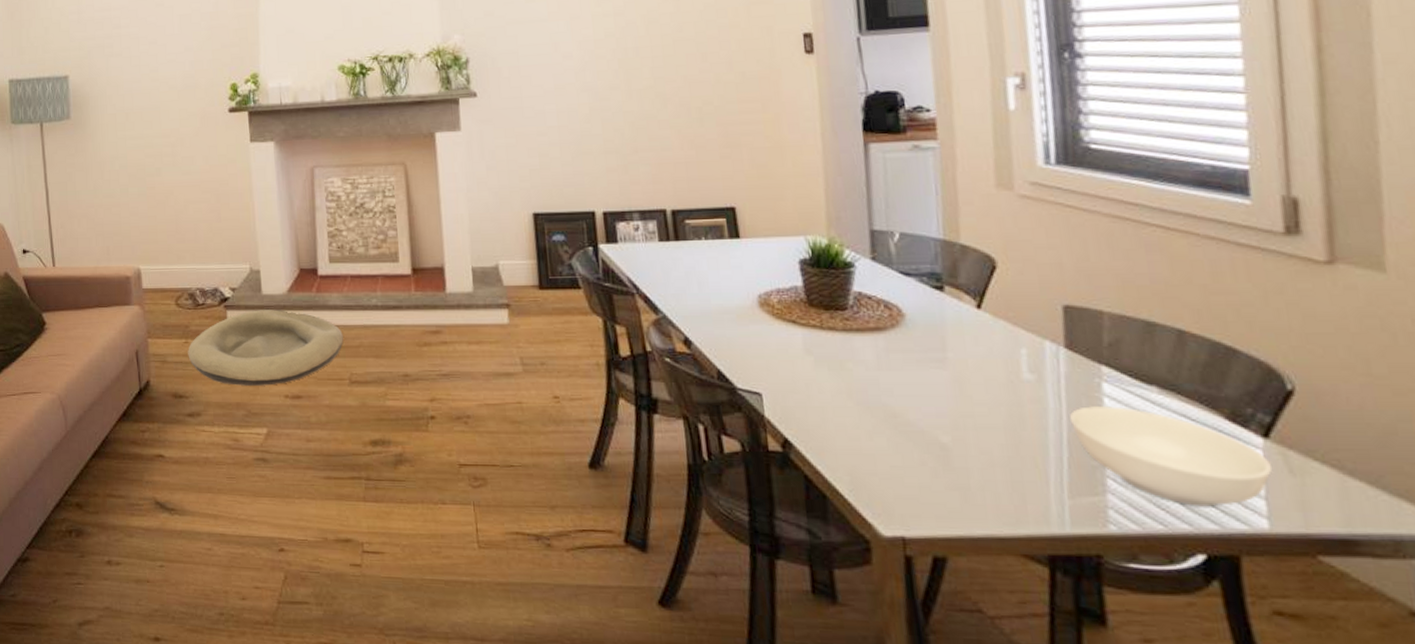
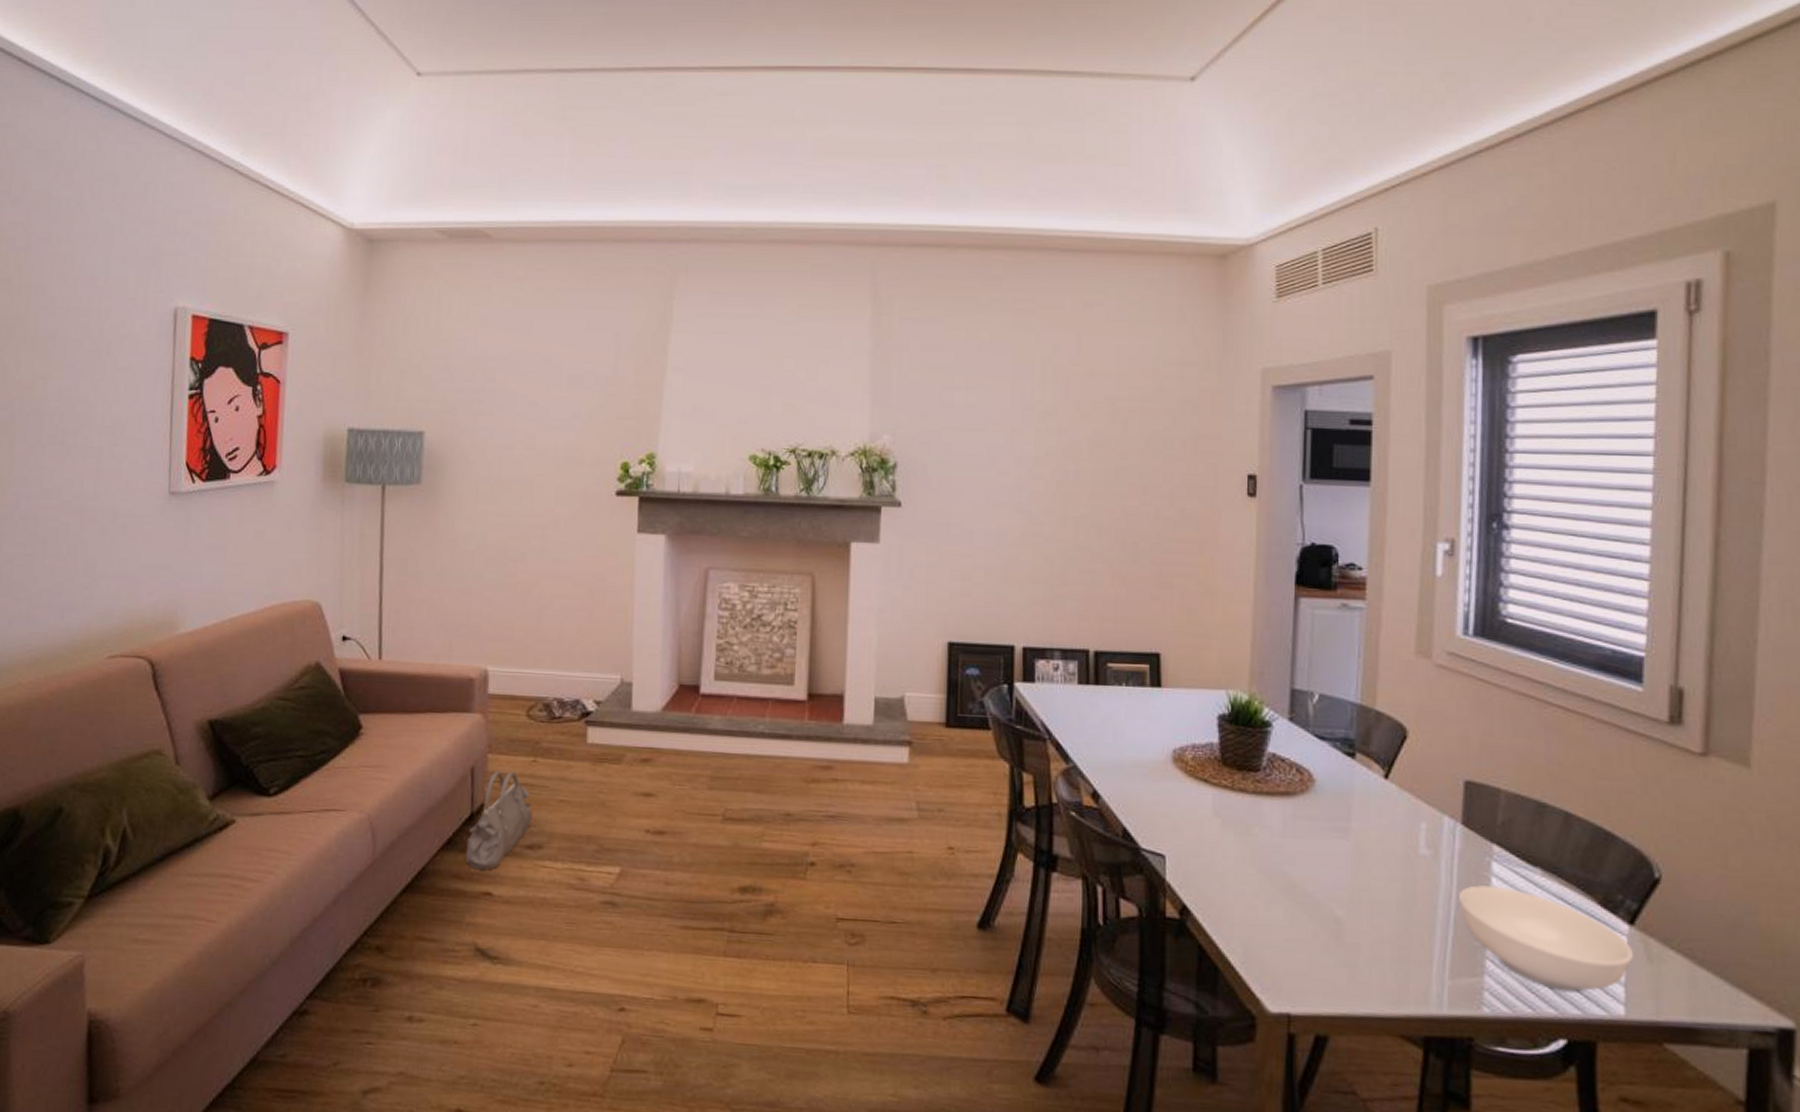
shoulder bag: none [138,352,190,435] -> present [465,770,533,869]
dog bed: present [188,309,343,386] -> none [535,728,721,818]

